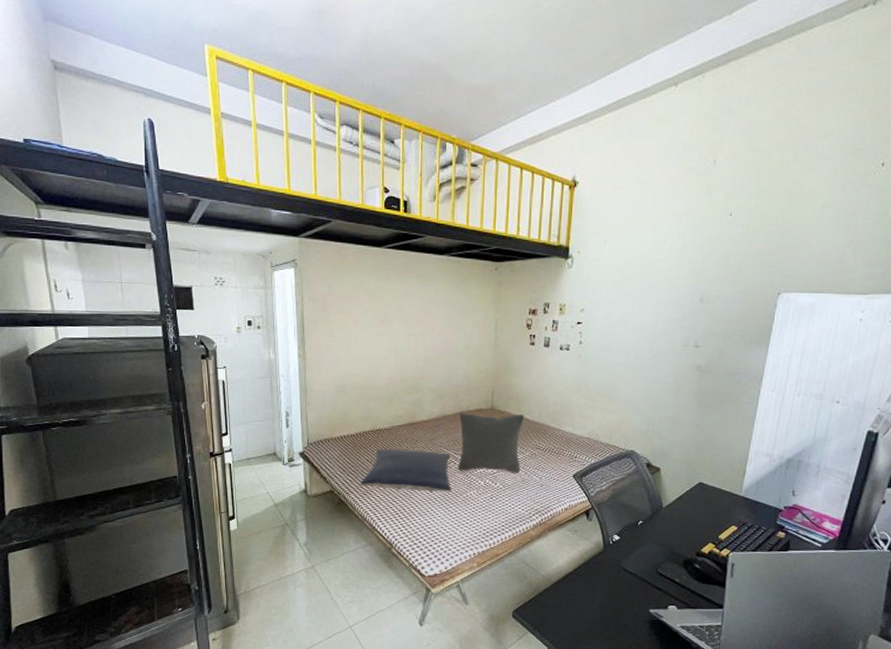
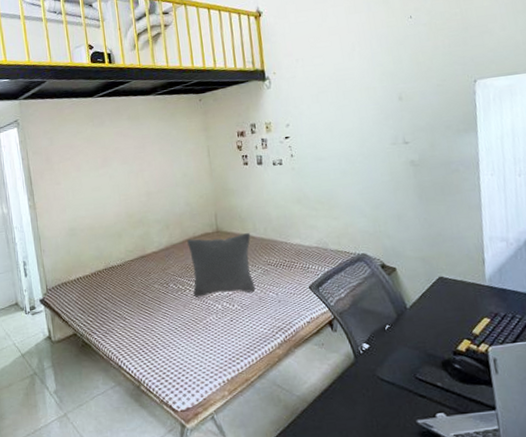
pillow: present [360,448,451,492] -> none [101,281,191,325]

